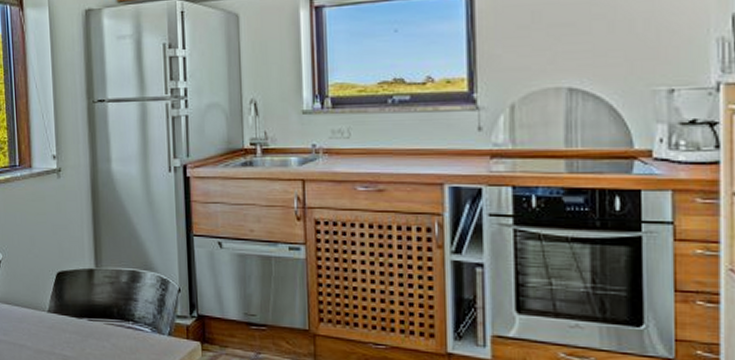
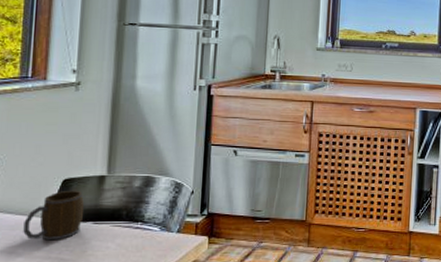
mug: none [29,283,78,336] -> present [23,190,84,241]

